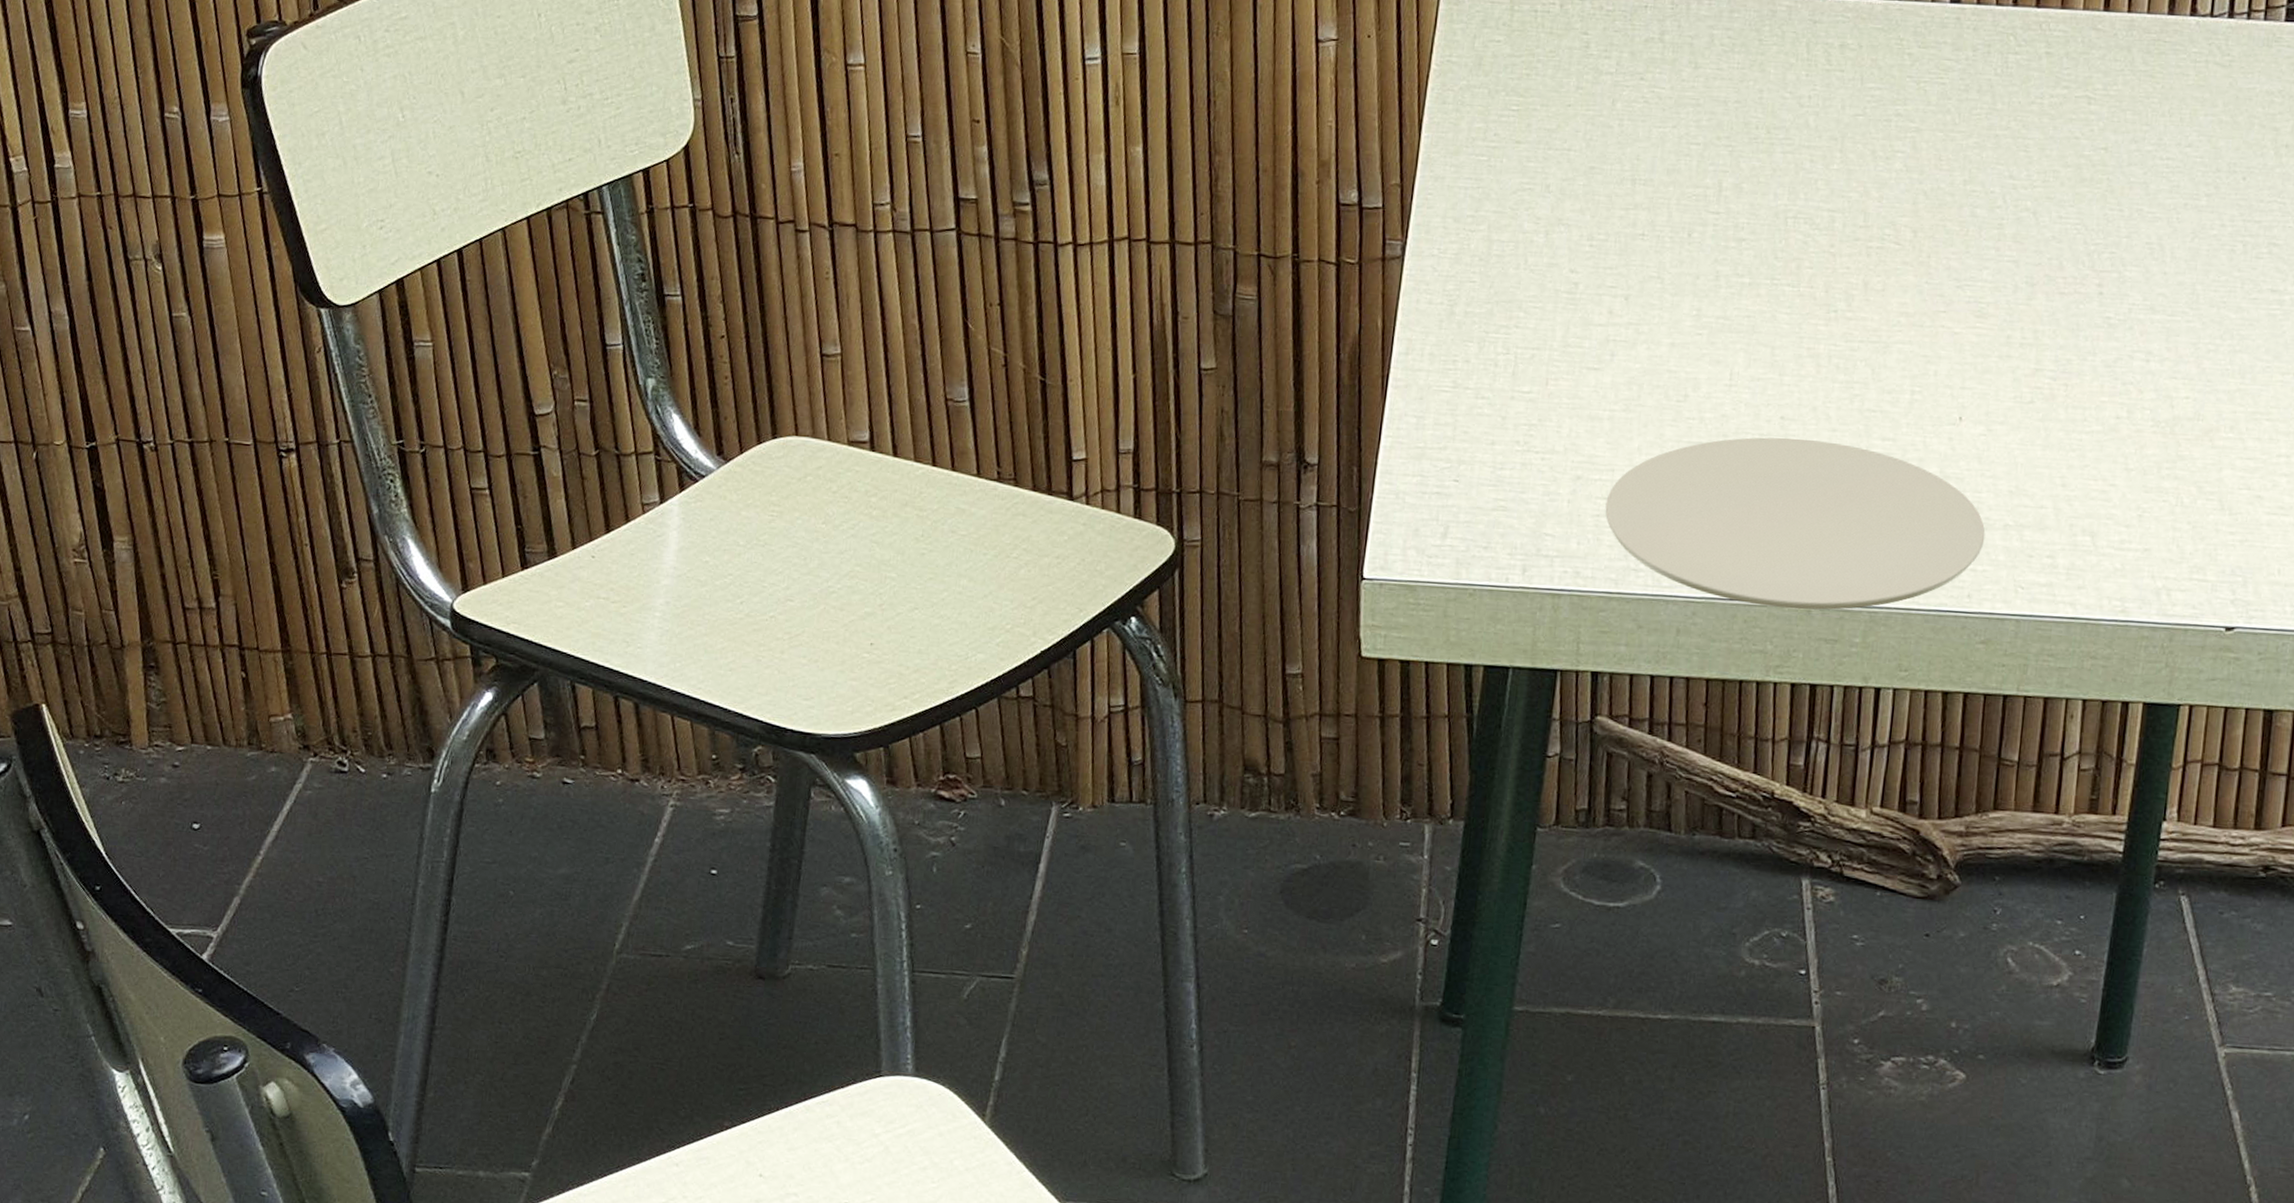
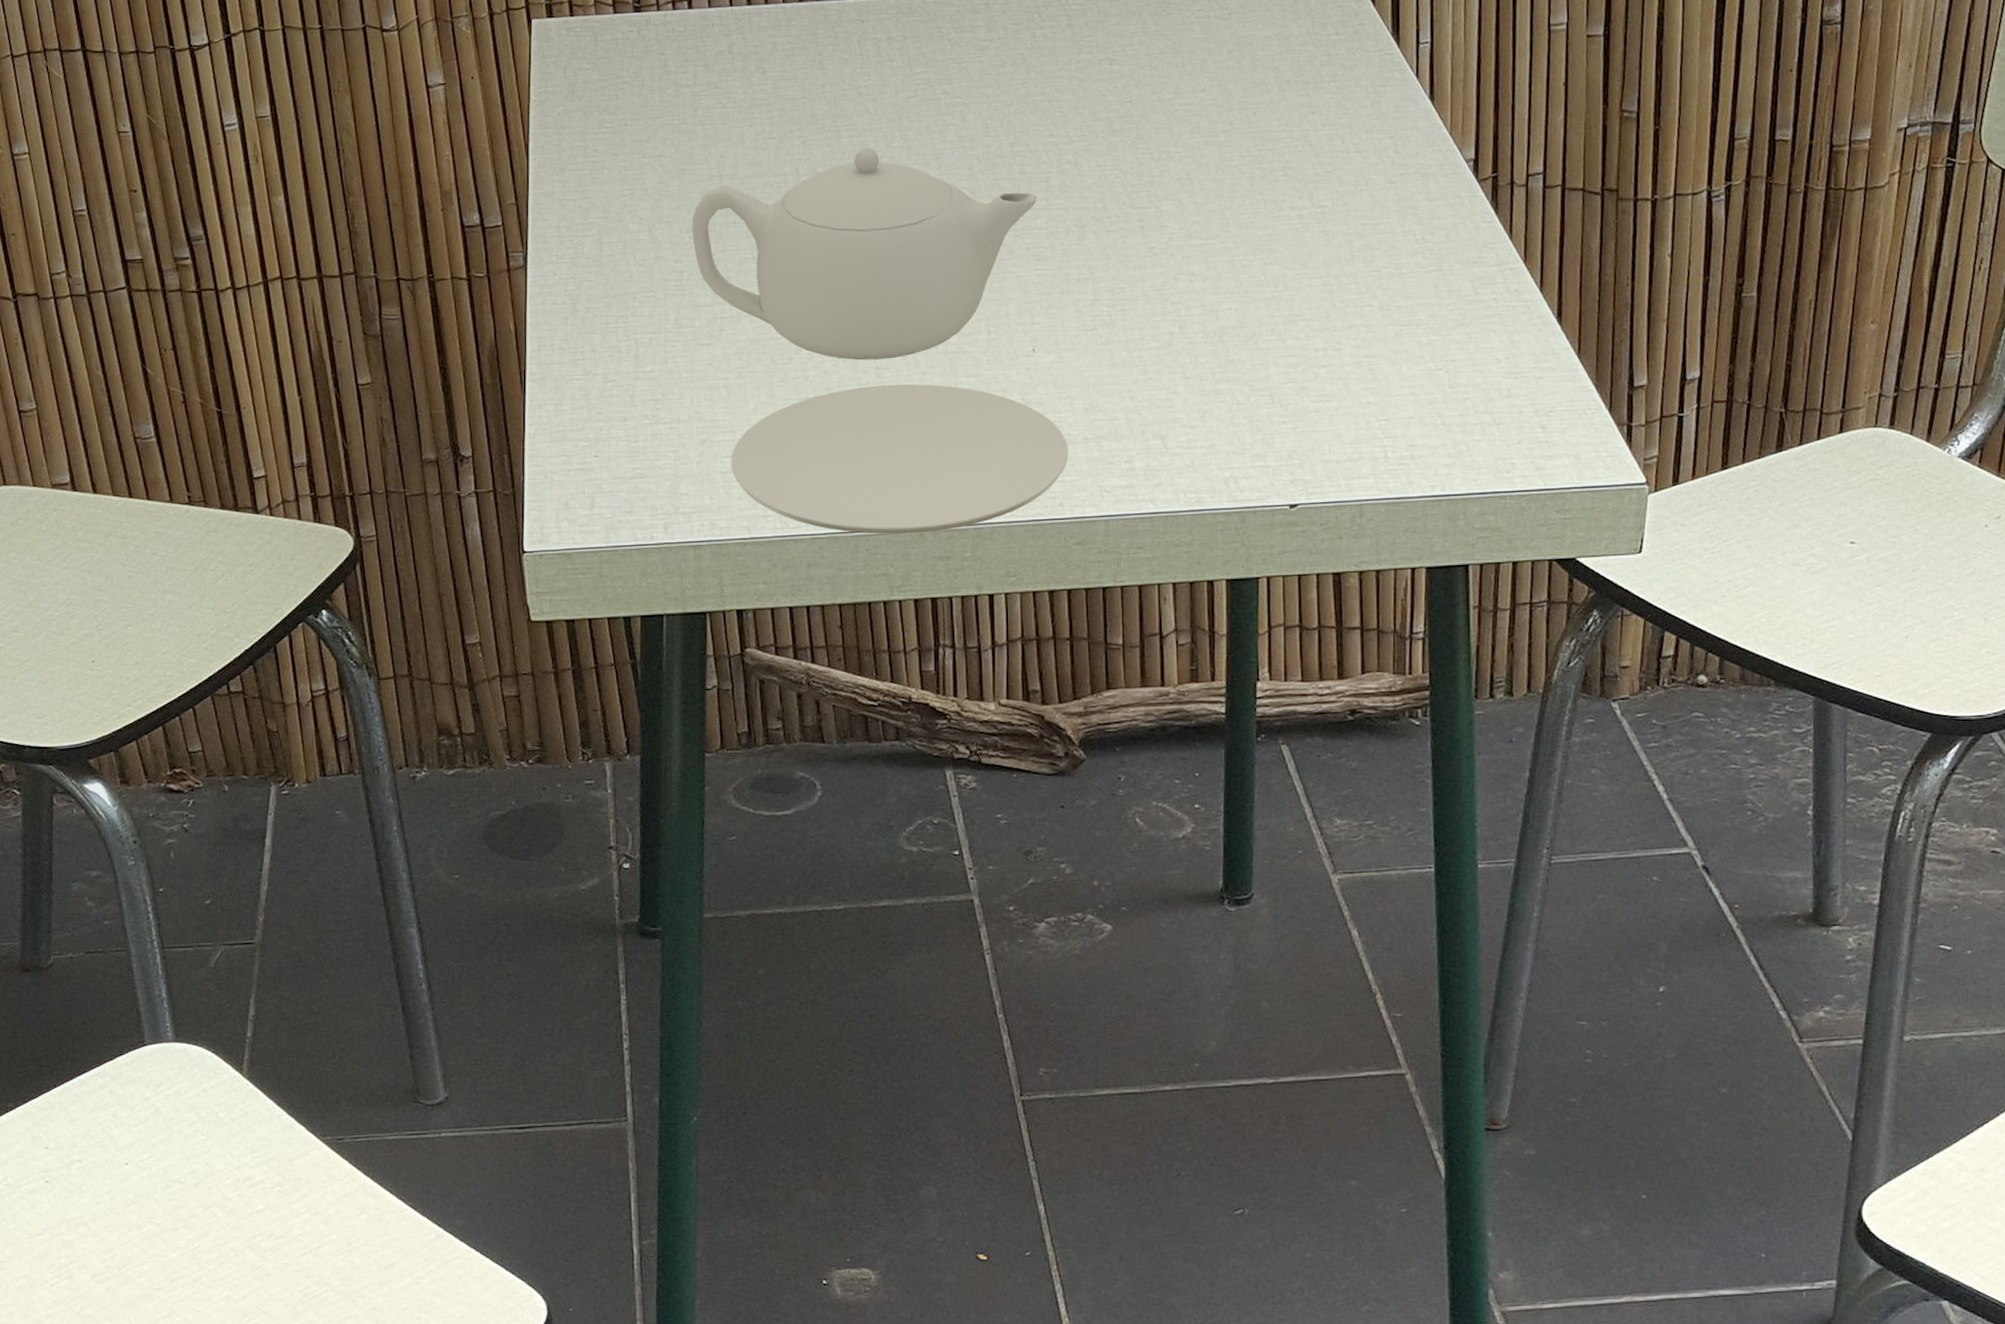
teapot: none [1593,166,1986,409] -> present [692,147,1037,361]

